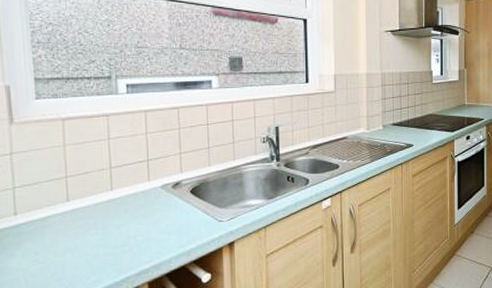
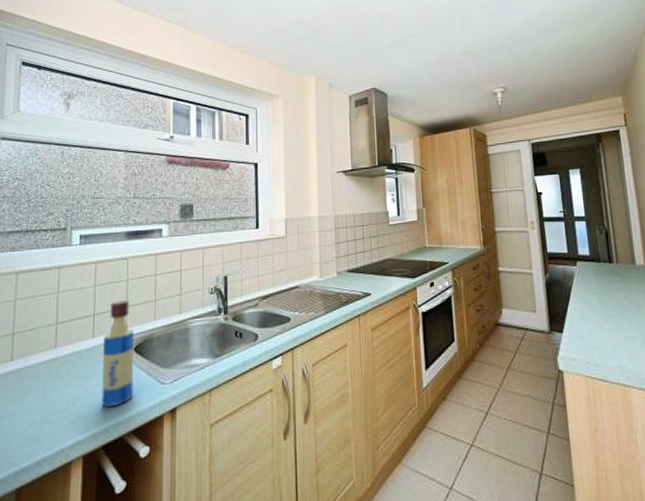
tequila bottle: none [159,148,192,242] -> present [101,301,134,408]

